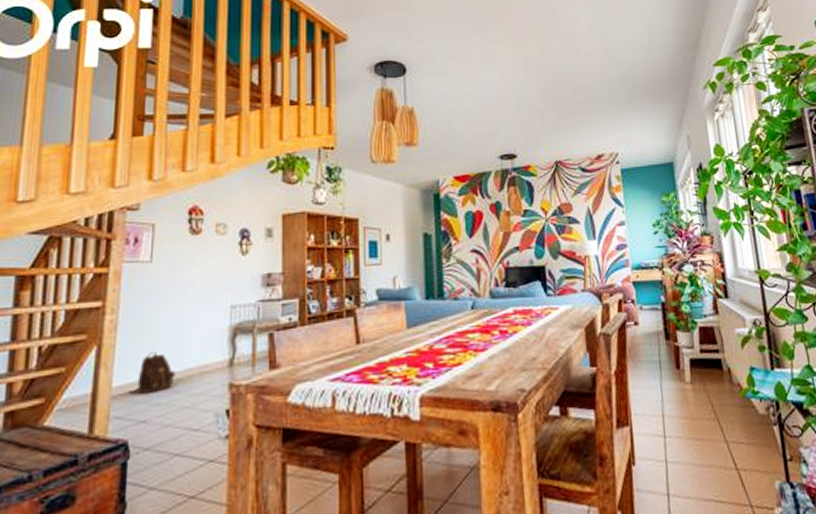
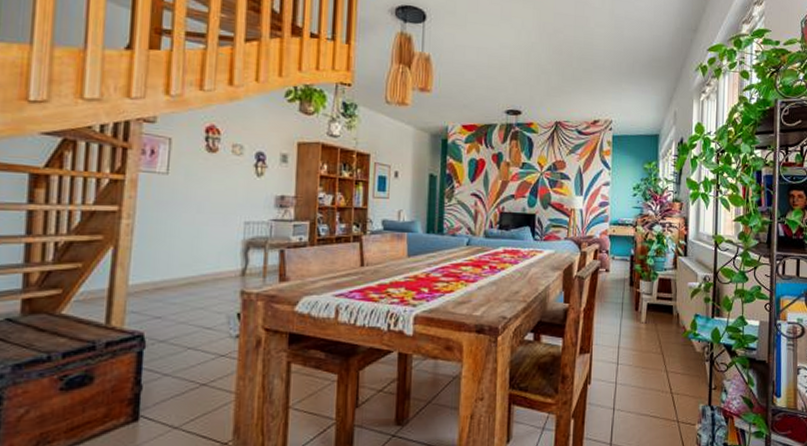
backpack: present [129,352,176,395] -> none [145,257,190,293]

